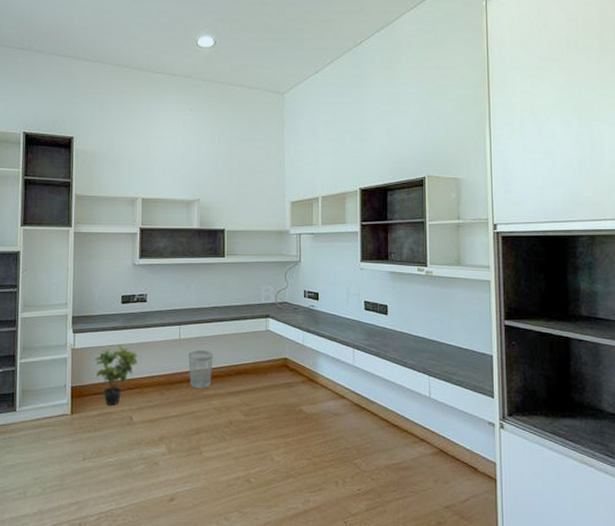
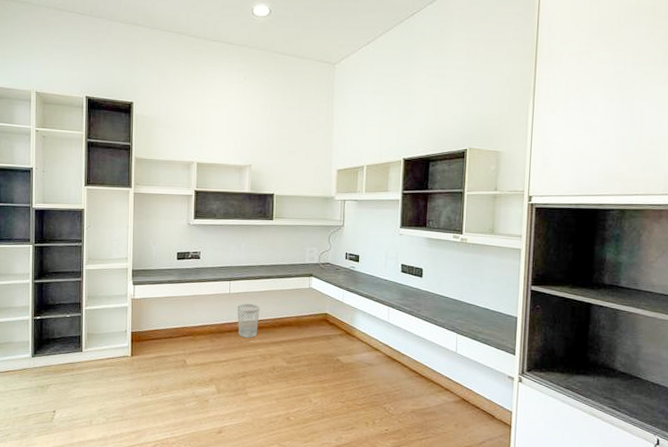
potted plant: present [93,344,138,406] -> none [151,296,191,350]

